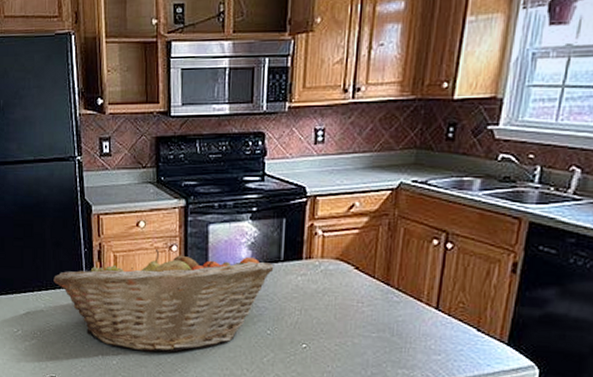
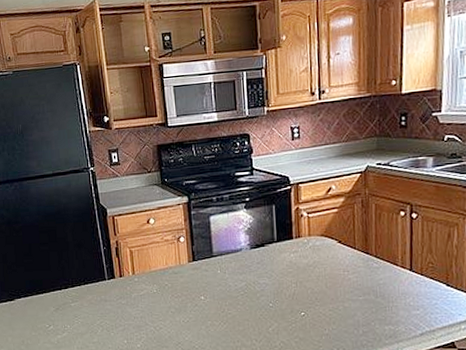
fruit basket: present [53,250,274,353] -> none [78,241,270,333]

